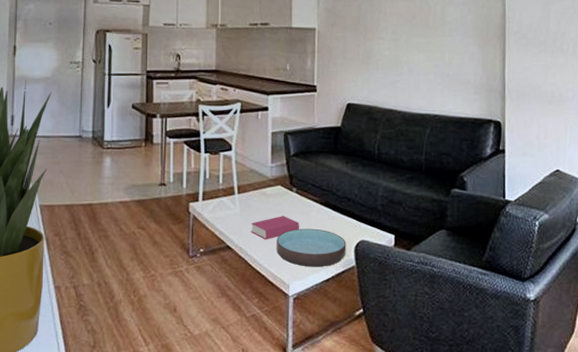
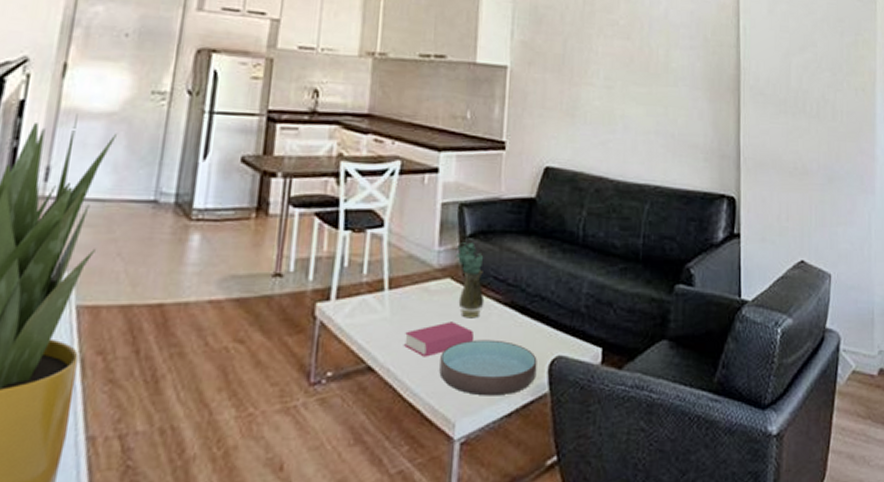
vase: none [284,159,306,214] -> present [456,241,485,319]

